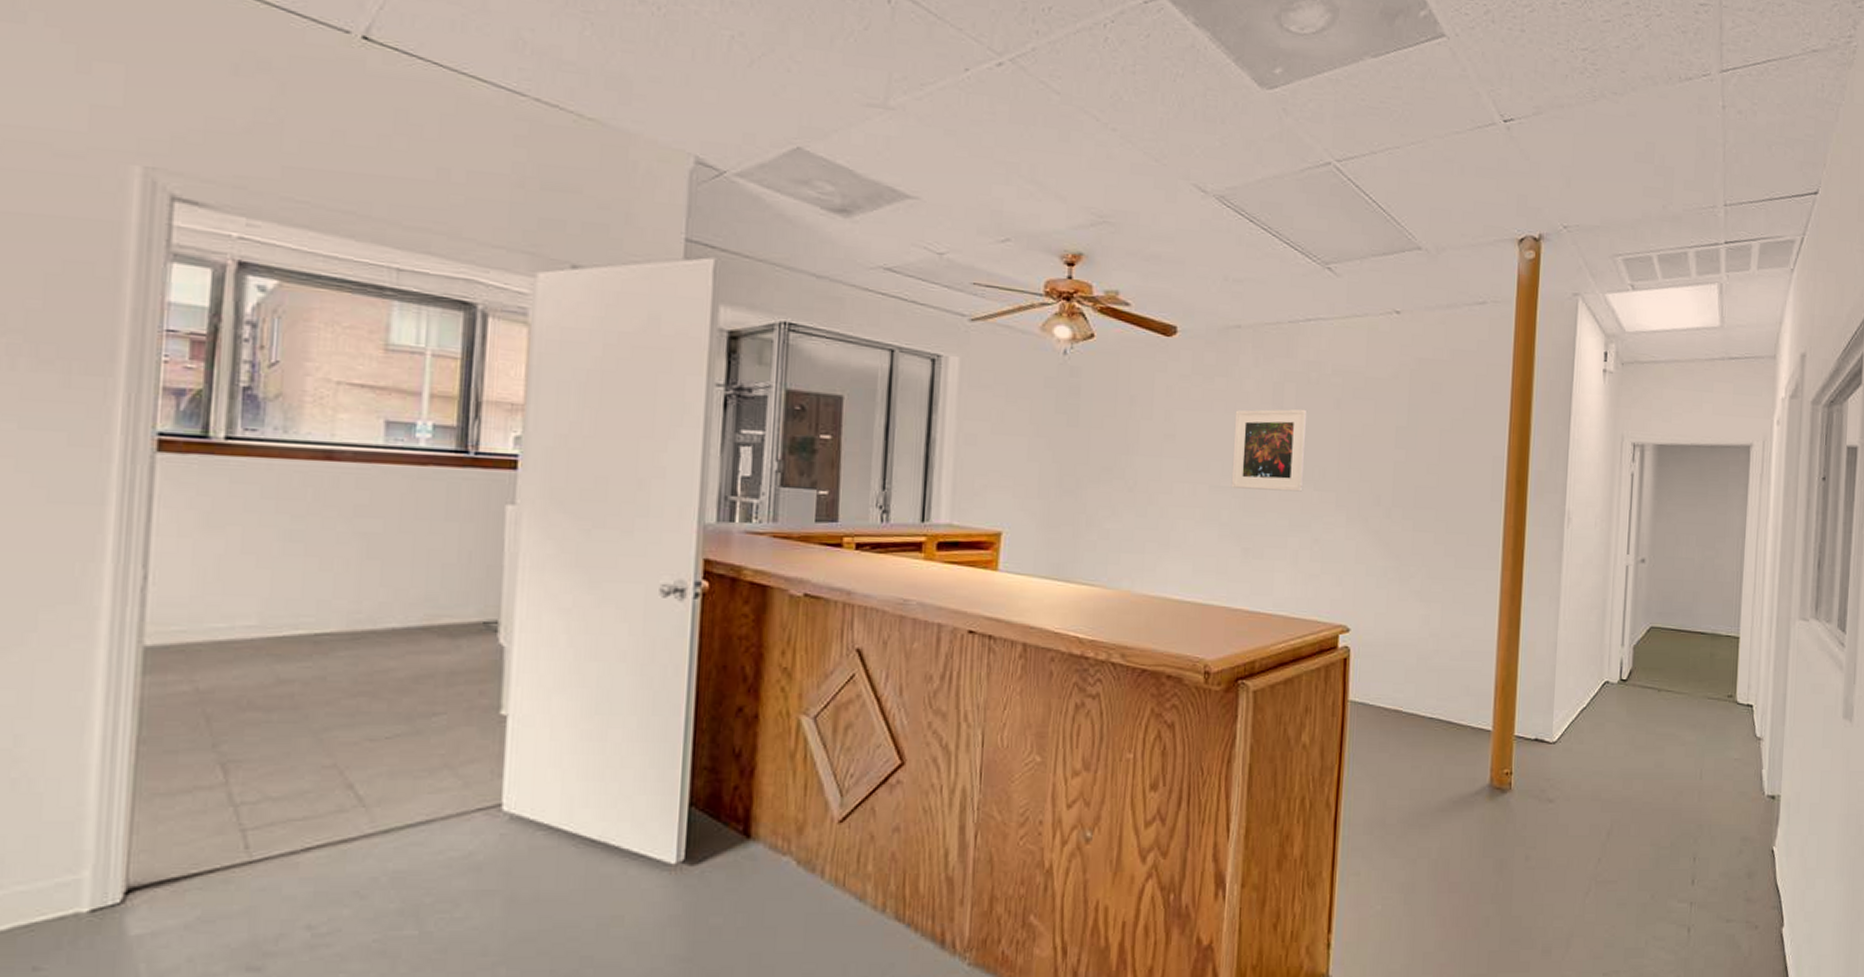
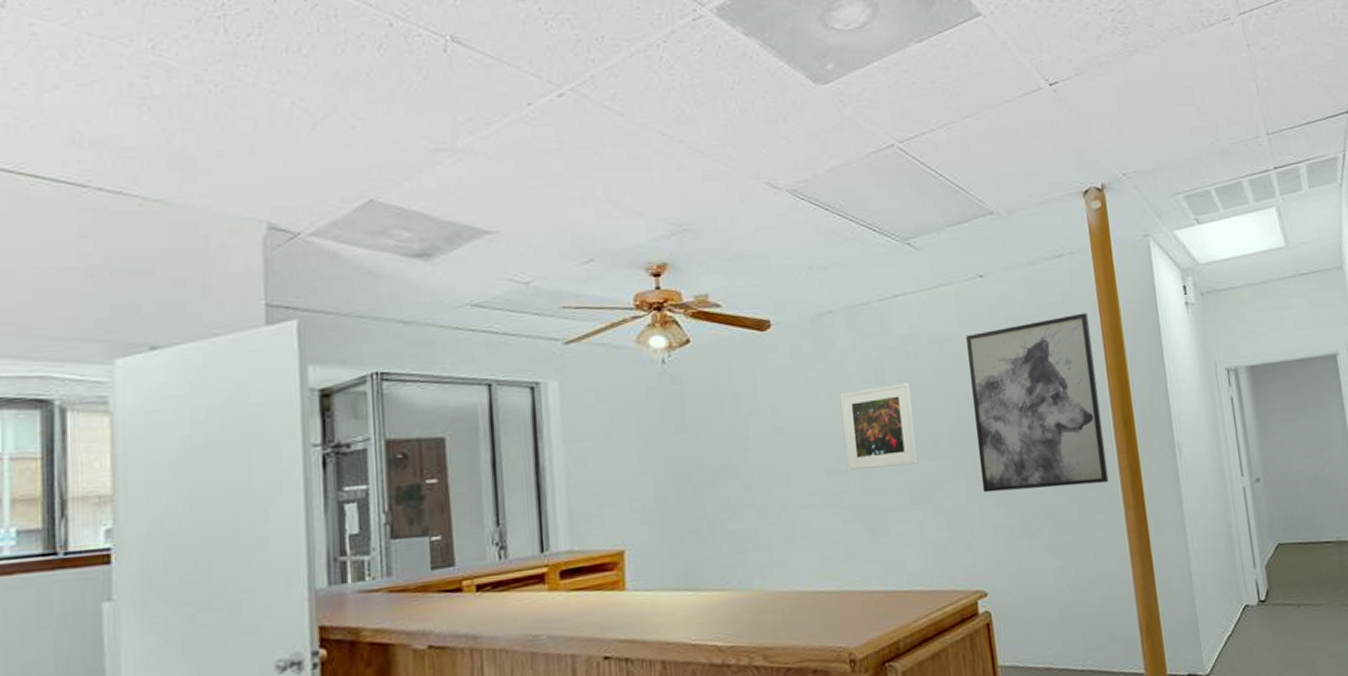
wall art: none [1362,365,1500,539] -> present [966,313,1109,493]

